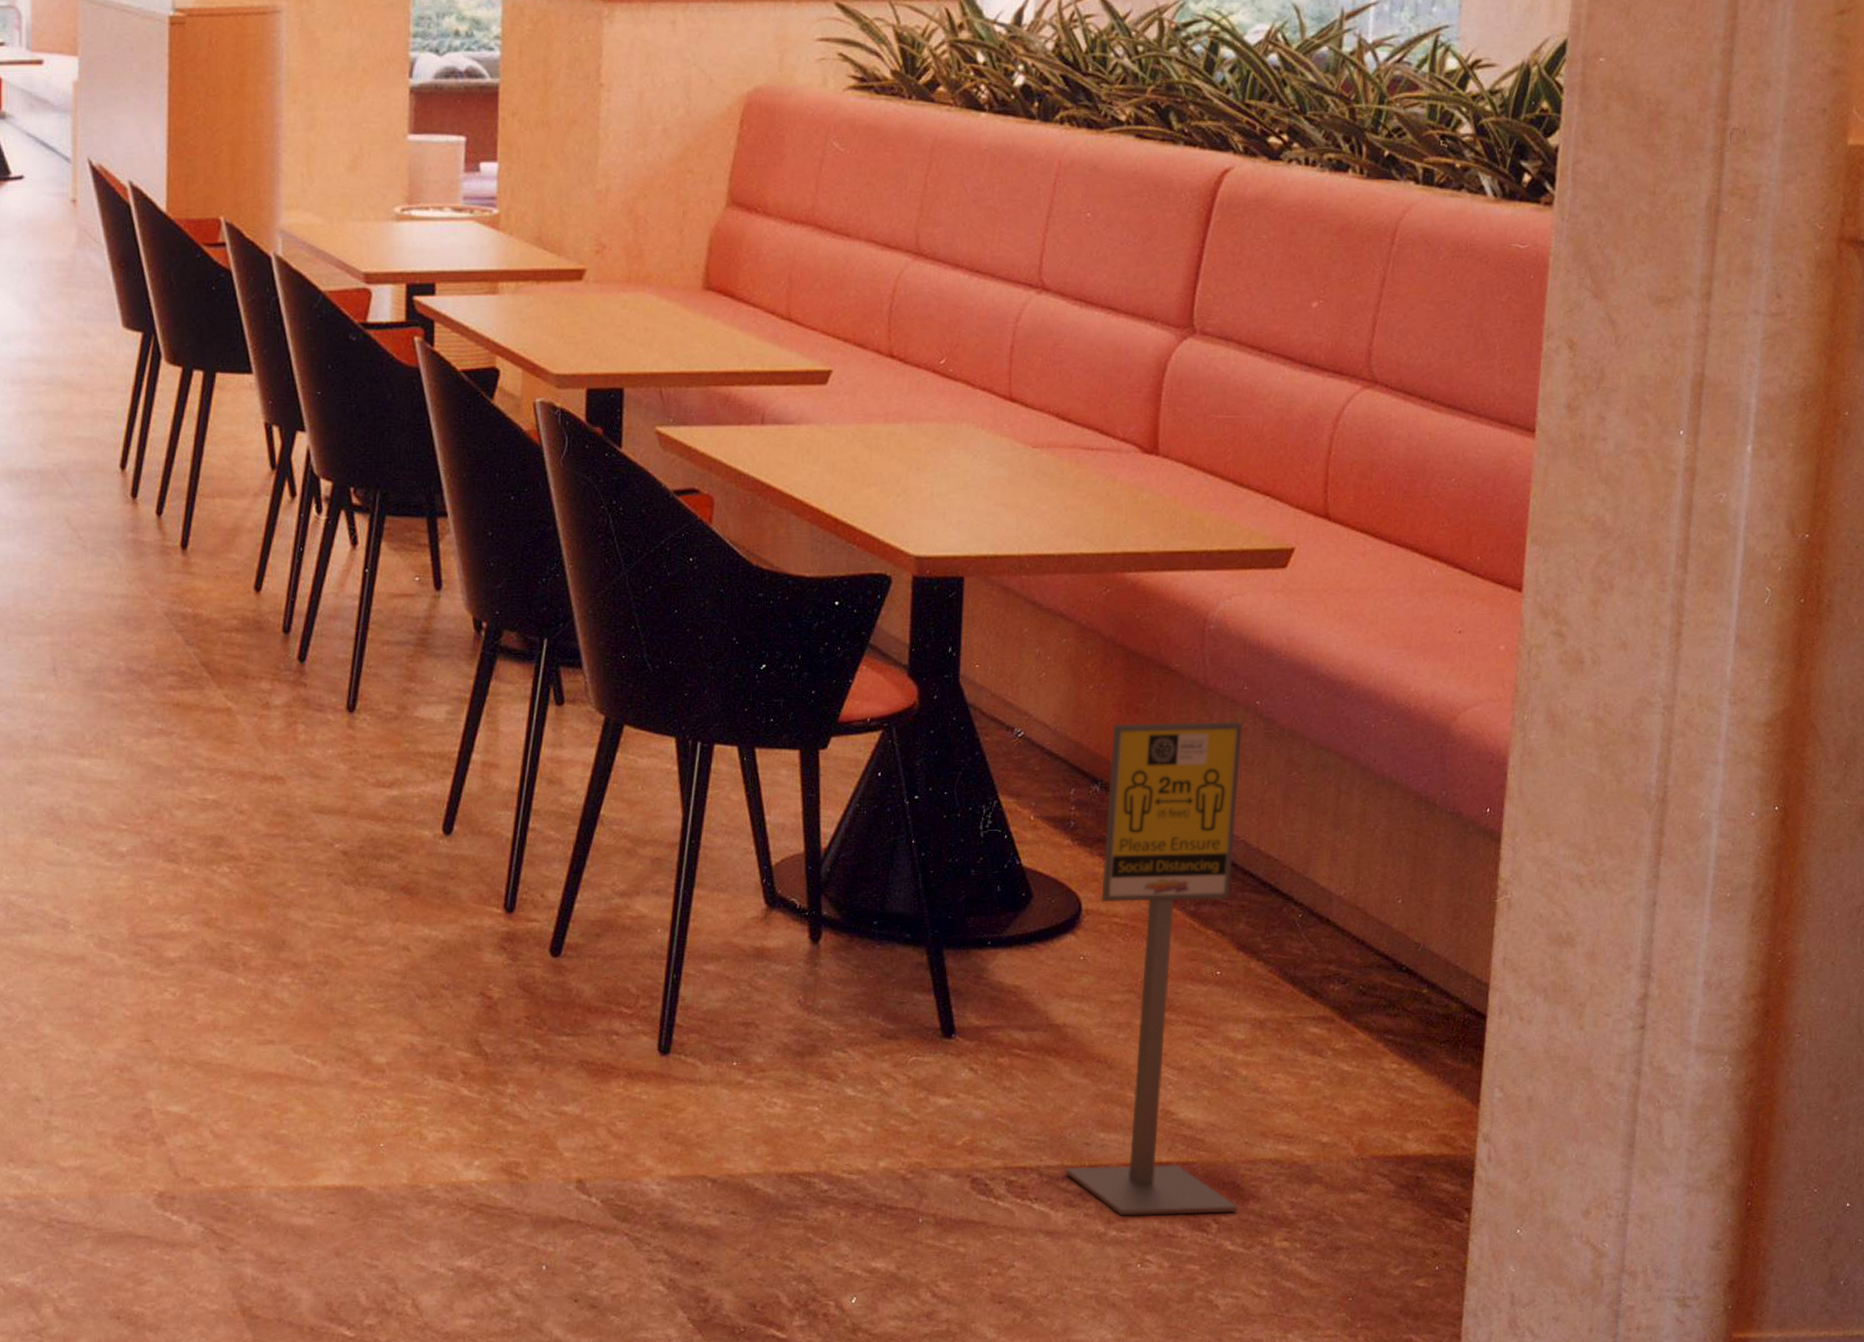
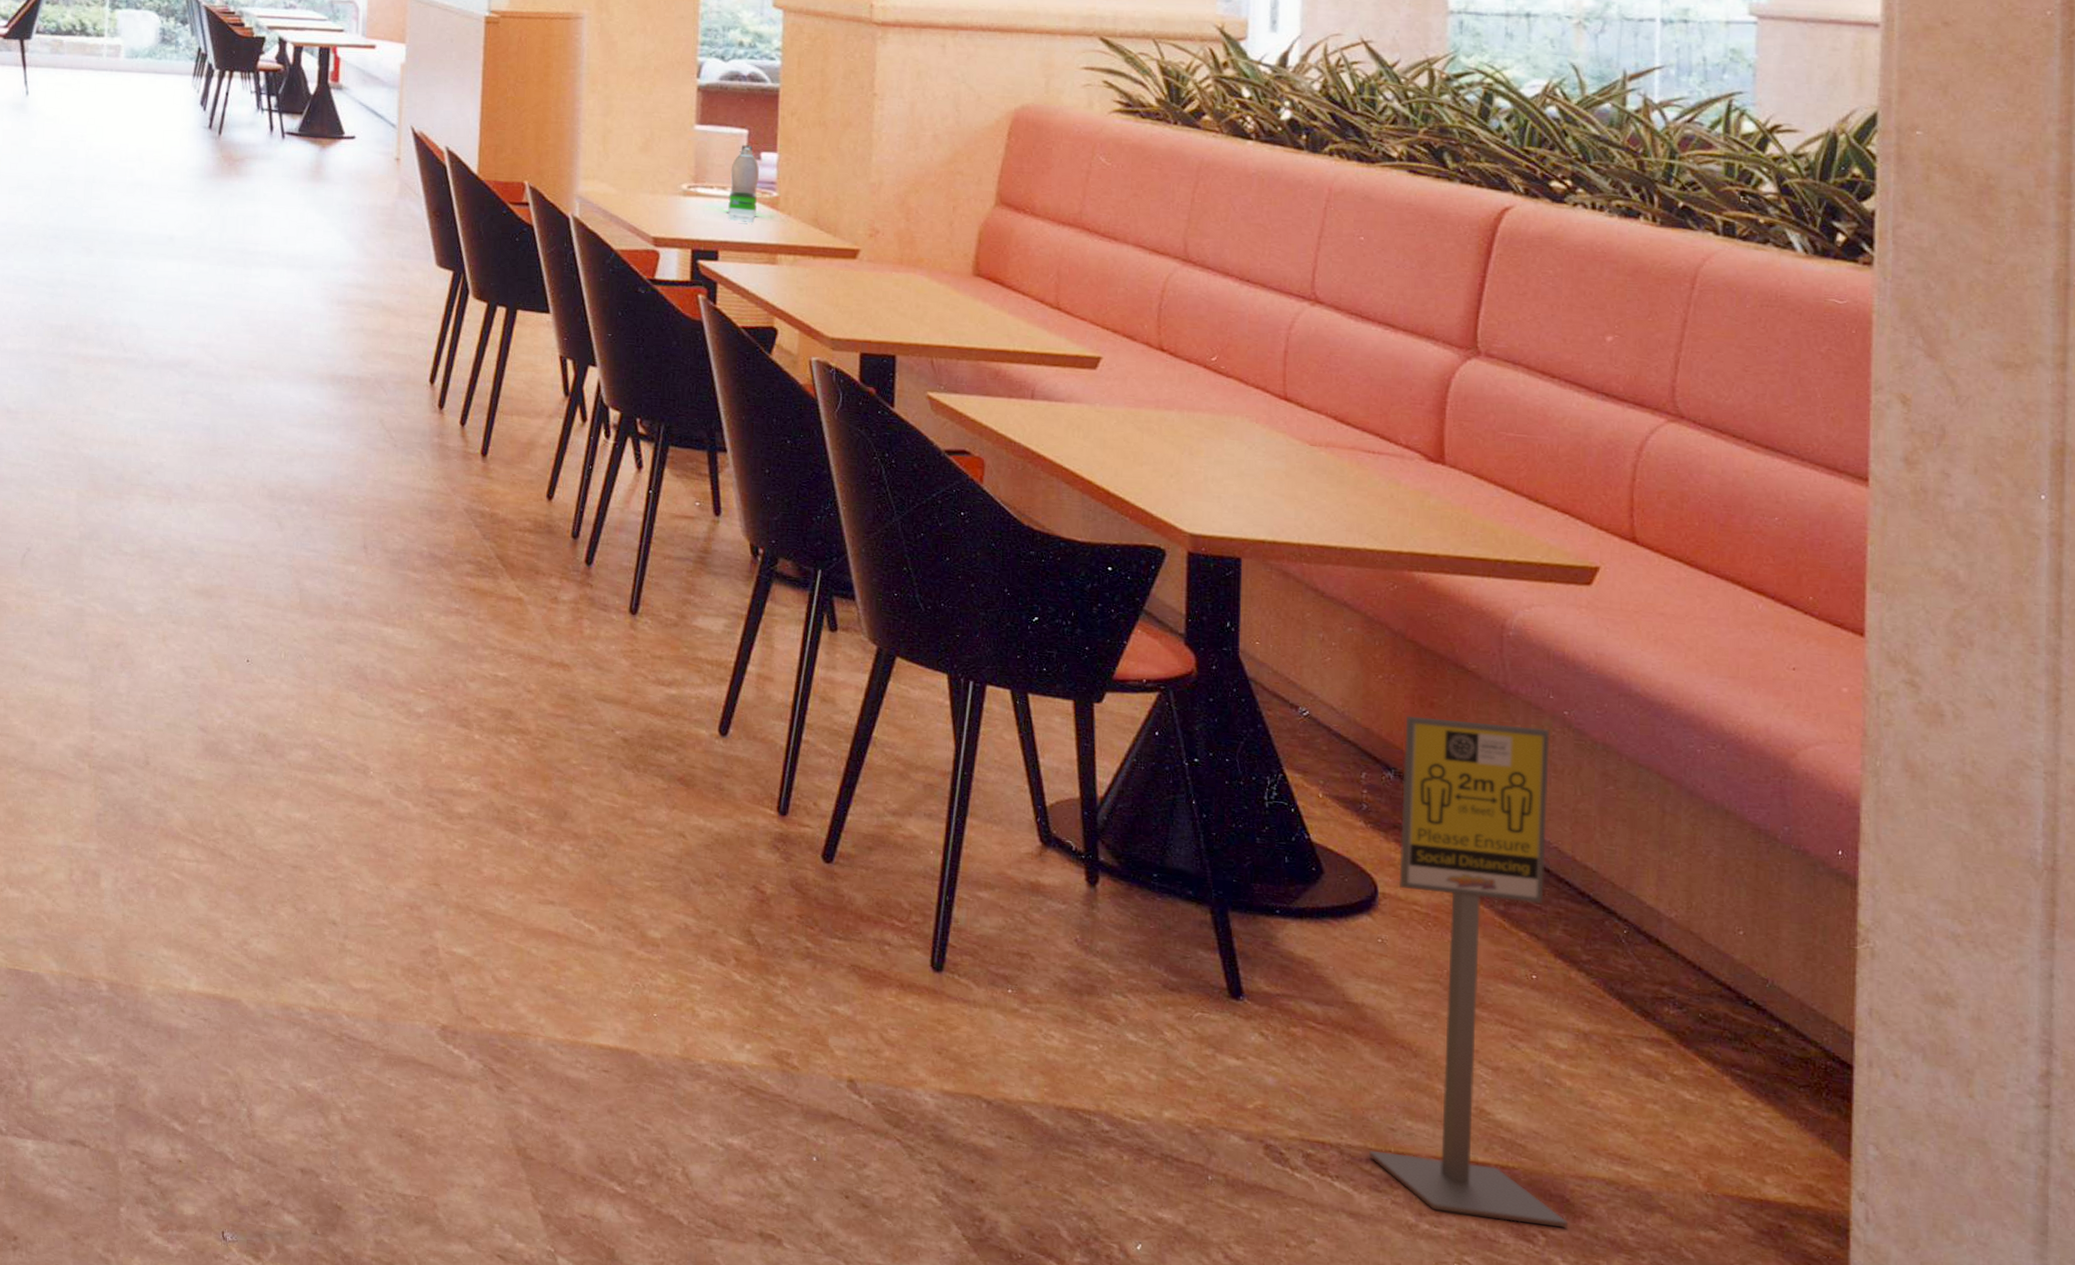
bottle: none [445,155,479,250] -> present [728,145,760,225]

